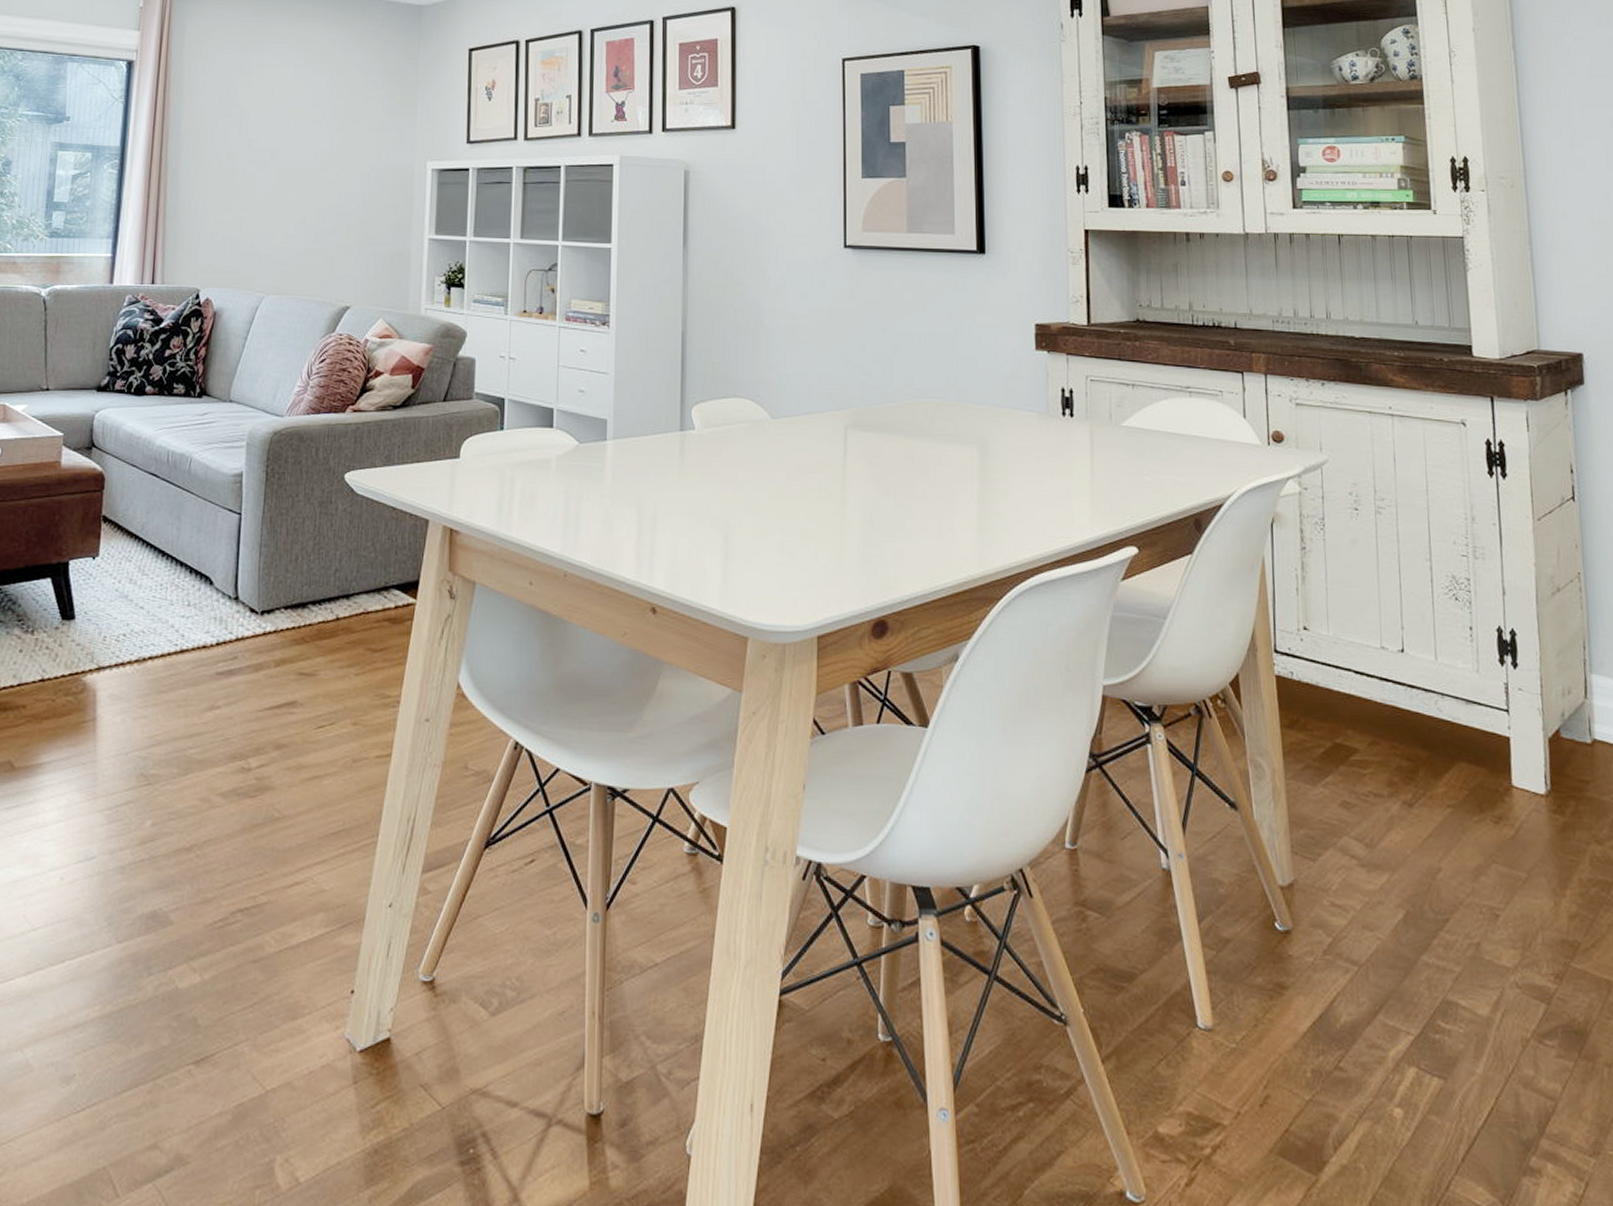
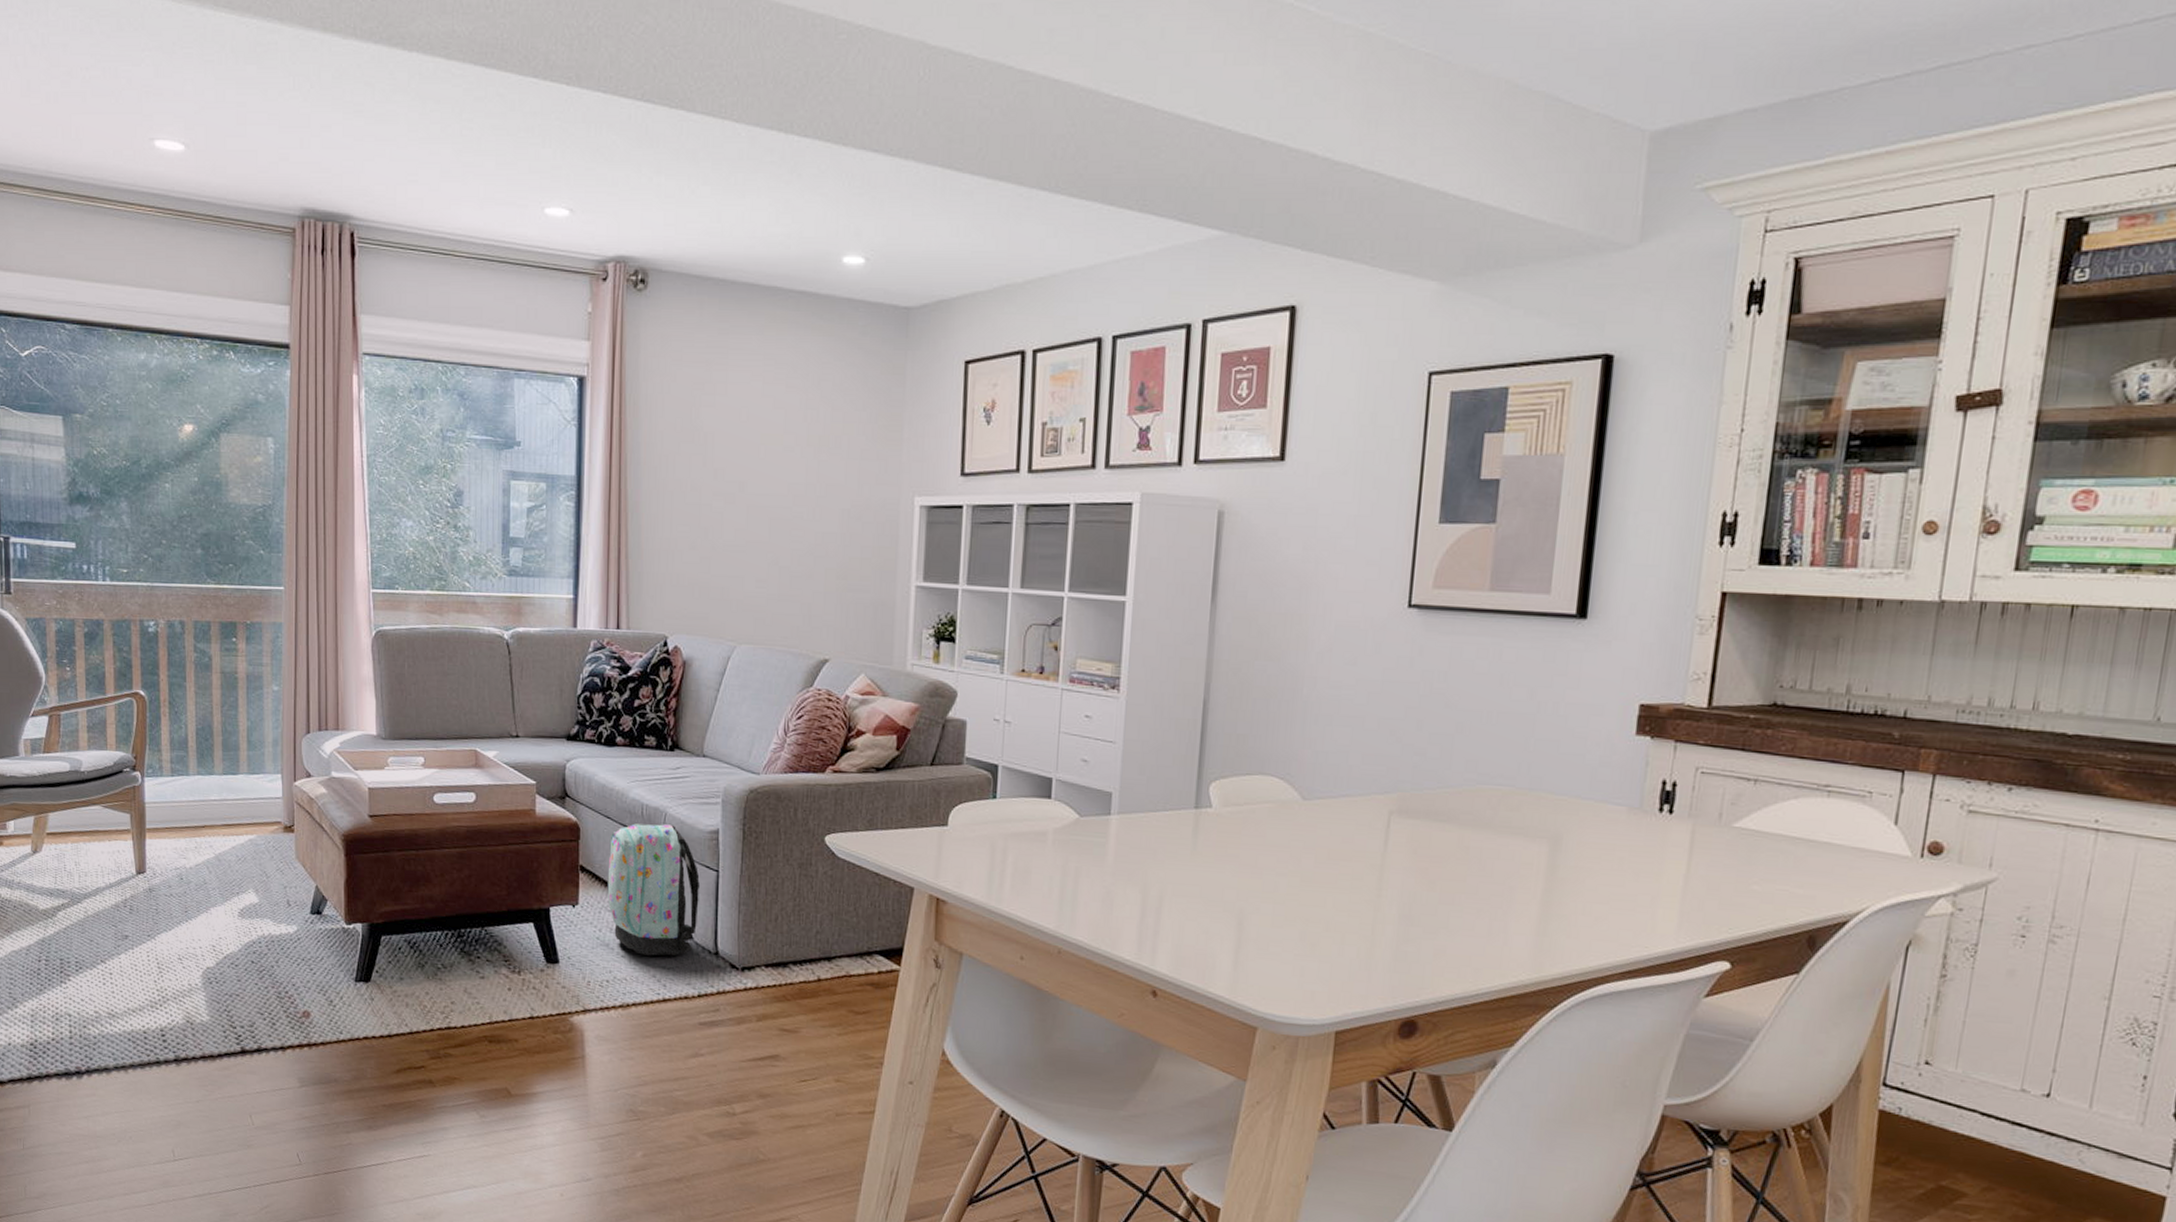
backpack: none [129,470,222,605] -> present [607,823,700,956]

